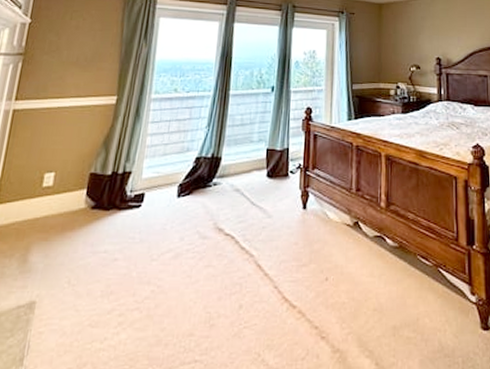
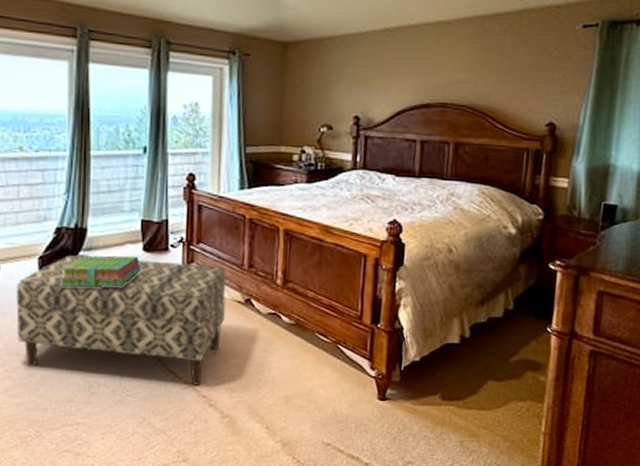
bench: none [150,183,337,315] -> present [16,255,227,386]
stack of books: none [194,182,265,213] -> present [61,255,142,288]

